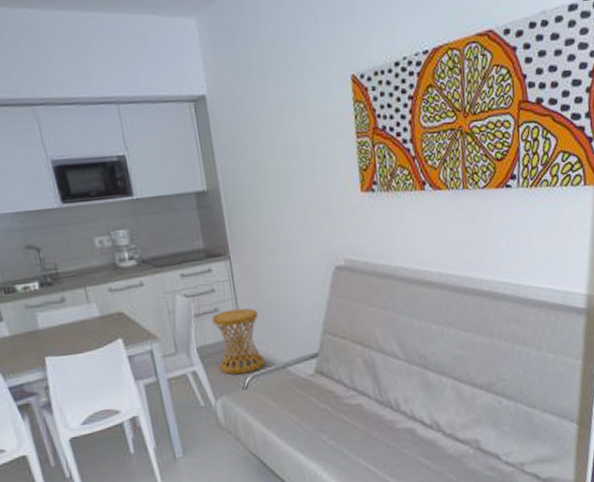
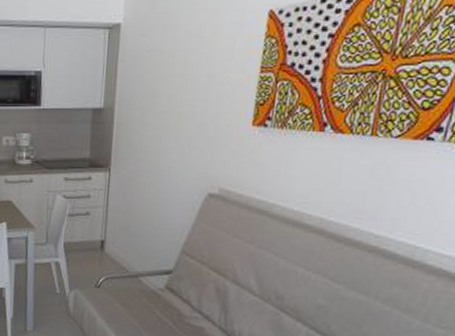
side table: present [212,308,265,375] -> none [79,215,124,274]

